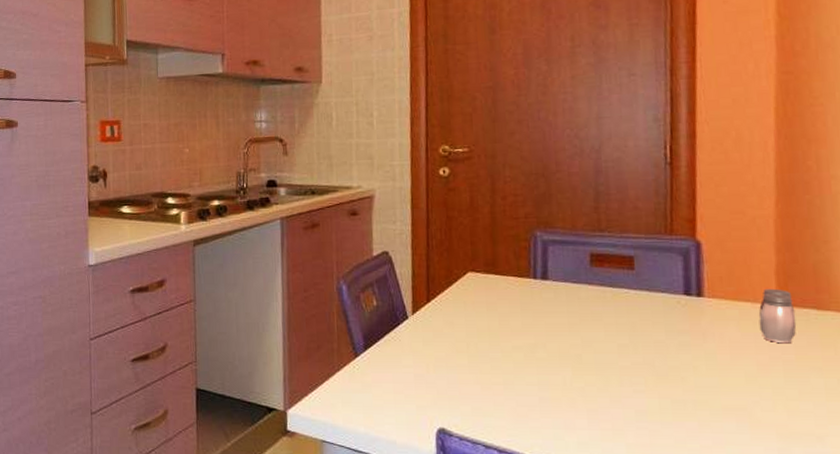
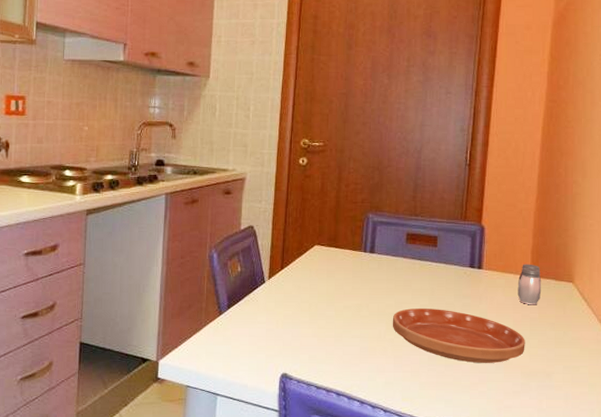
saucer: none [580,347,779,421] -> present [392,307,525,364]

